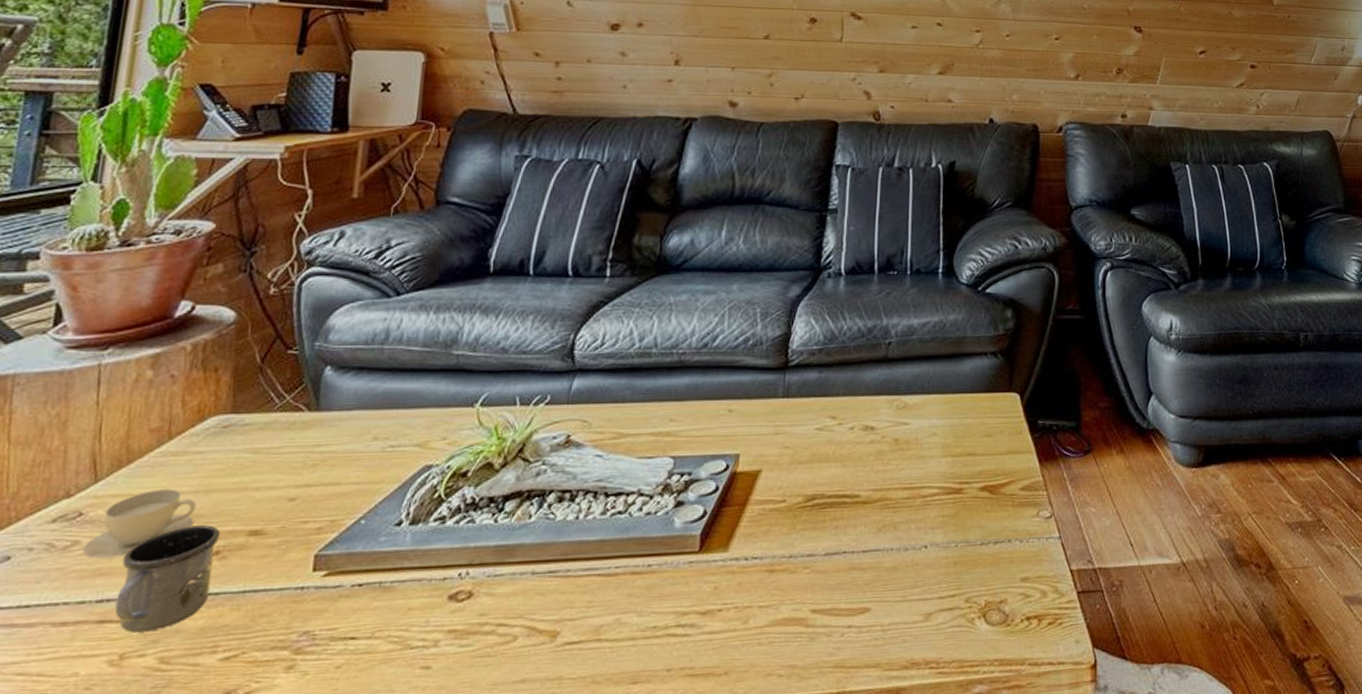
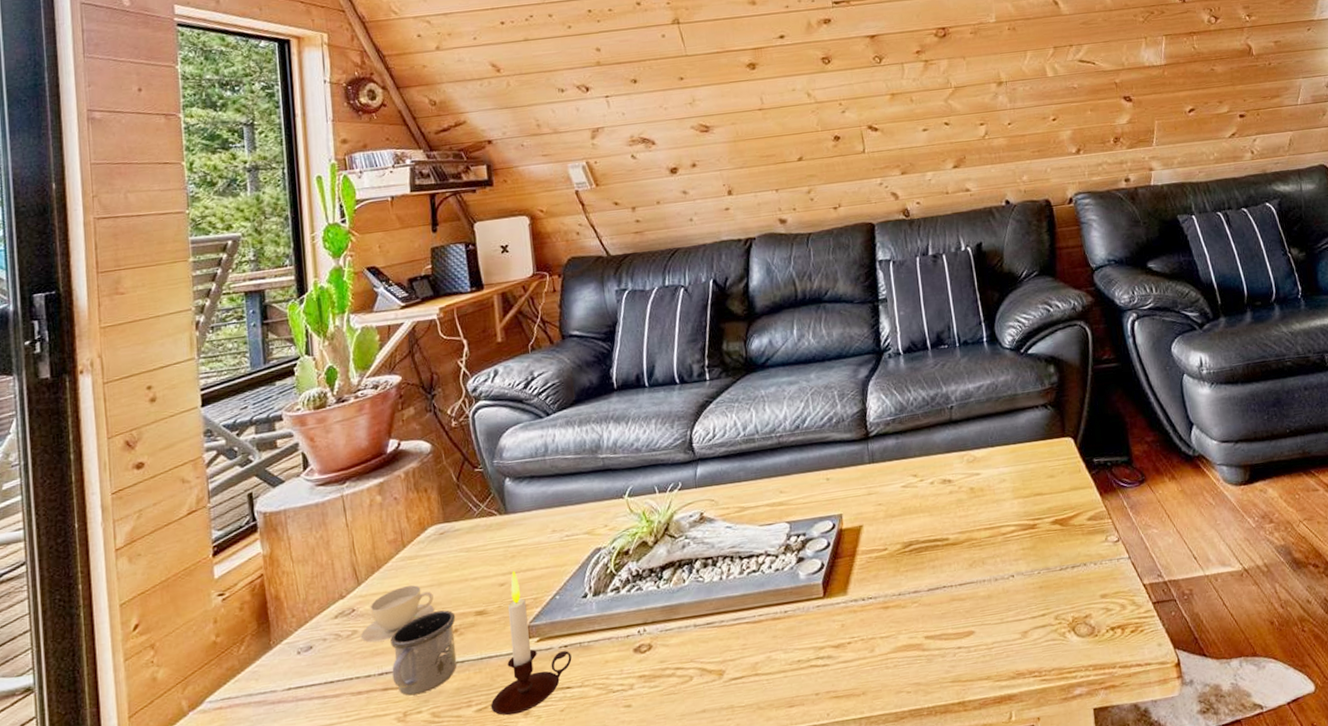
candle: none [242,482,366,669] -> present [490,570,572,716]

